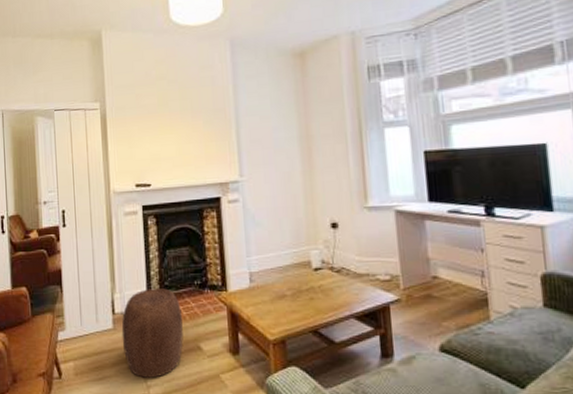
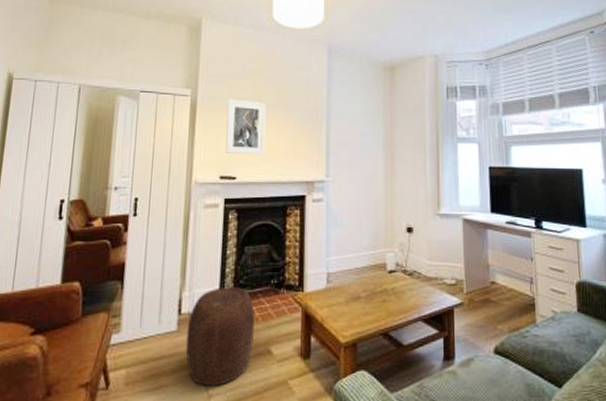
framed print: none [135,107,176,162] -> present [225,99,267,155]

